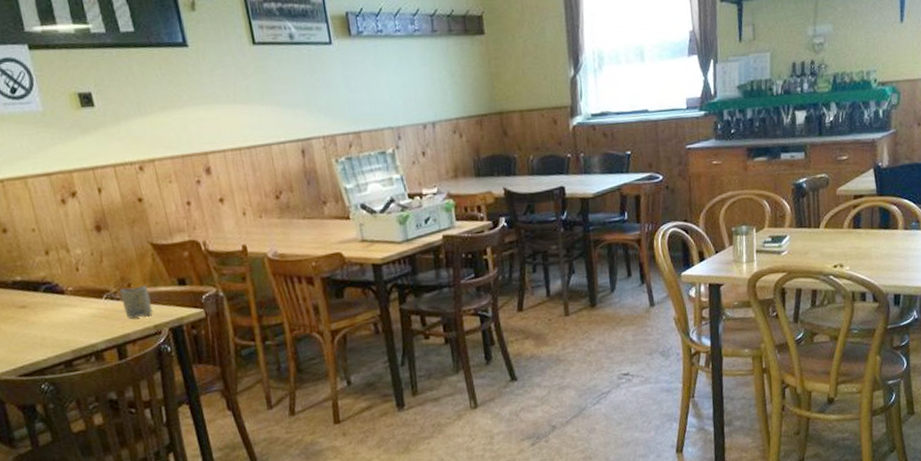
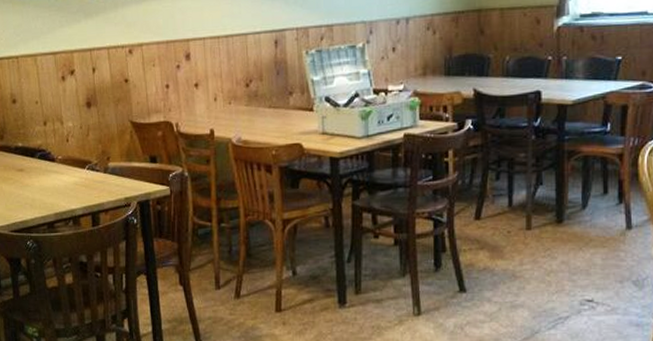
cup: present [120,285,153,319] -> none [100,159,125,190]

